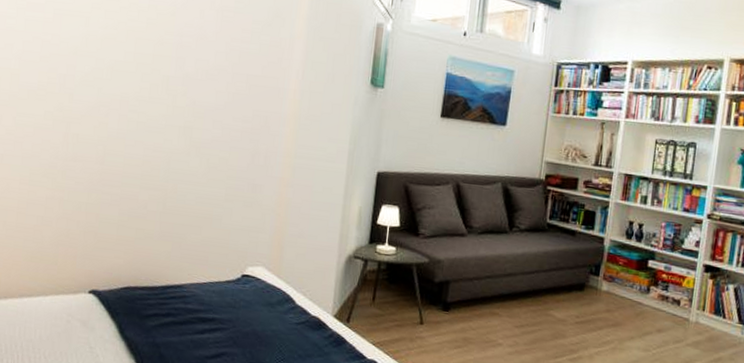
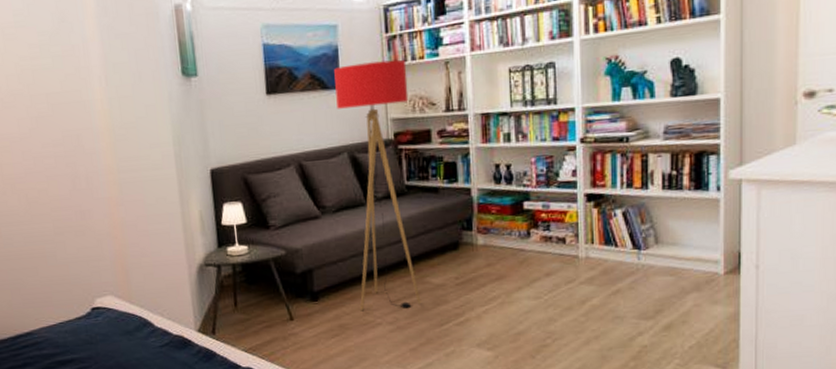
floor lamp: none [486,106,568,335] -> present [334,59,421,311]

